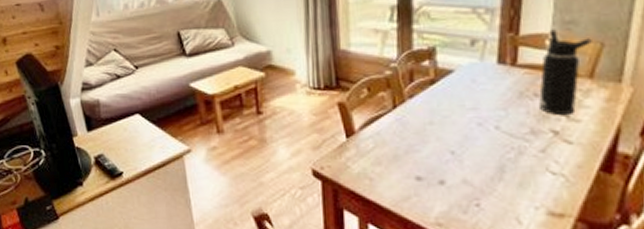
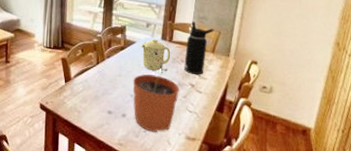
plant pot: none [453,107,533,206] -> present [133,67,179,132]
mug: none [464,64,515,113] -> present [141,39,171,71]

